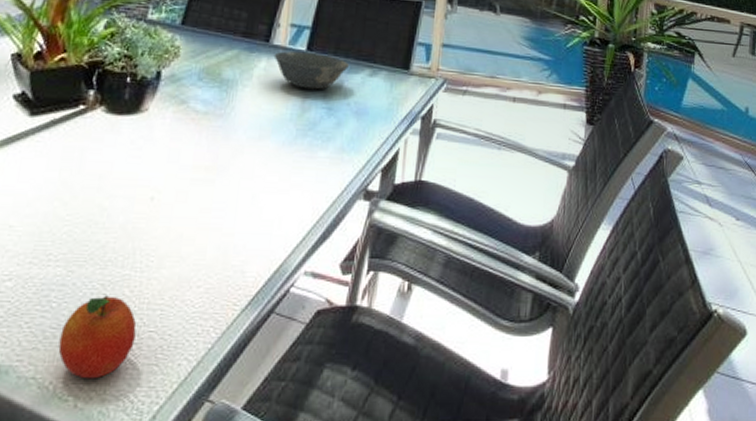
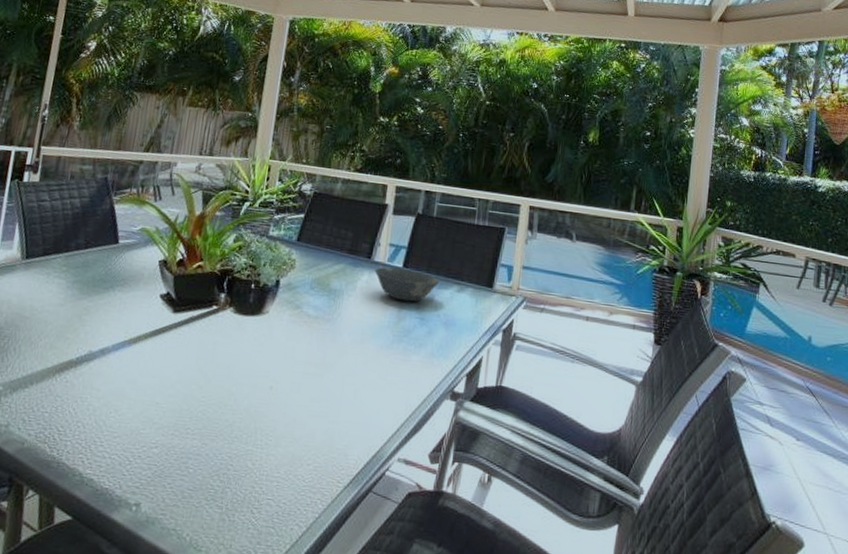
fruit: present [58,295,137,379] -> none [194,466,257,535]

